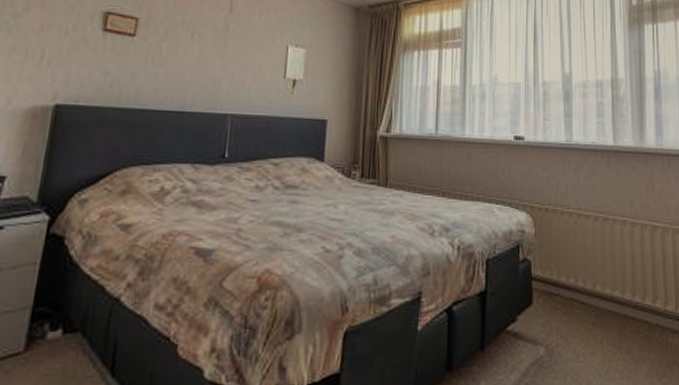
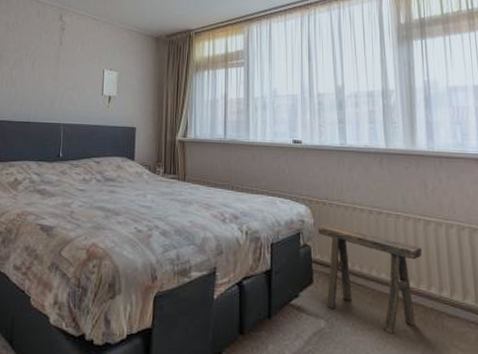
stool: none [539,233,649,356] -> present [317,223,423,333]

